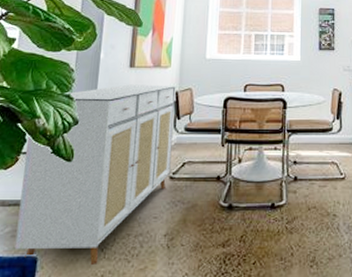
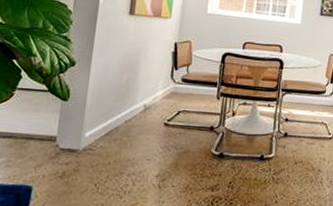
sideboard: present [14,84,176,266] -> none [9,31,175,198]

